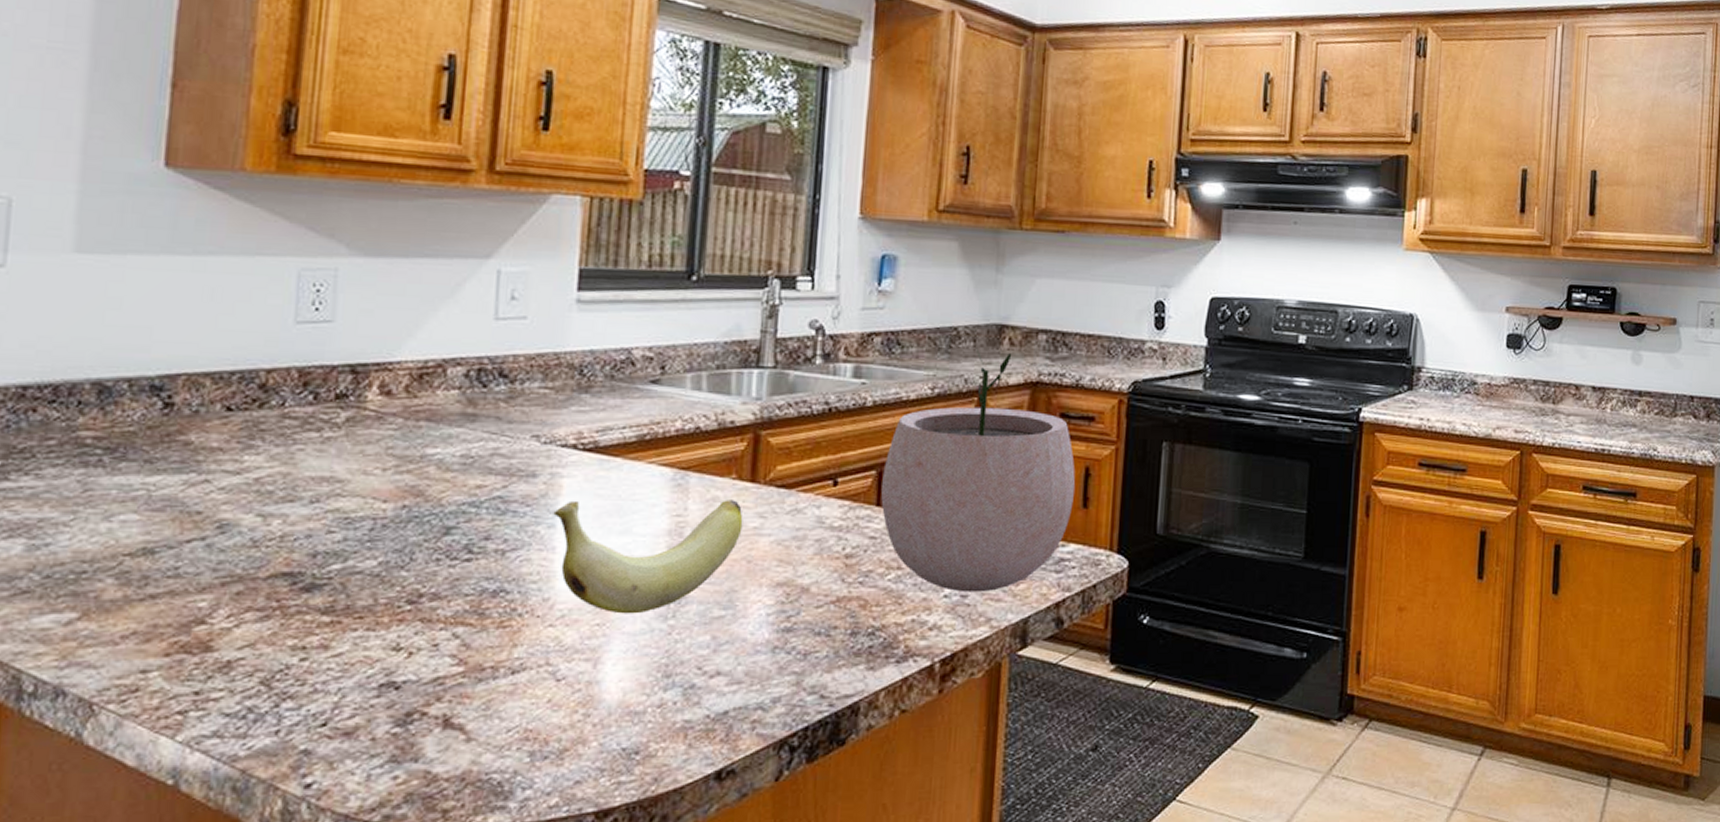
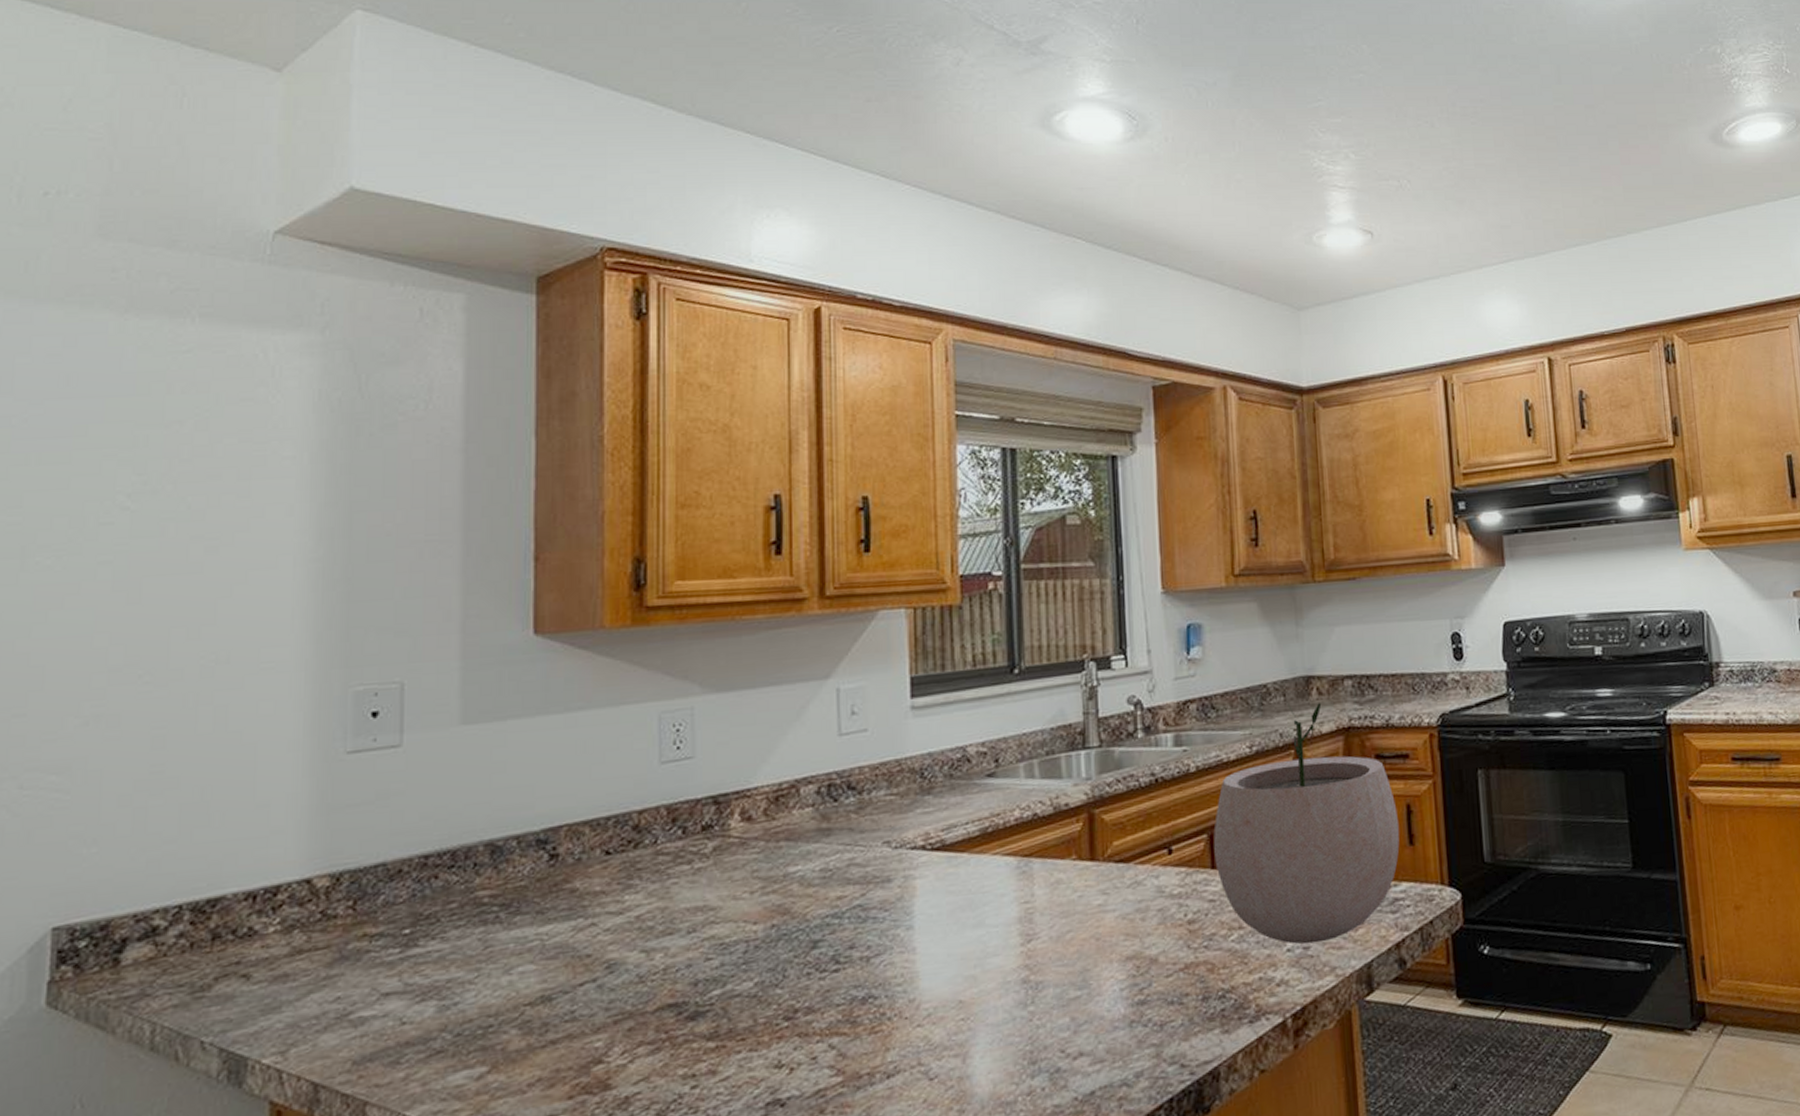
banana: present [553,500,743,614] -> none [910,880,1088,1007]

